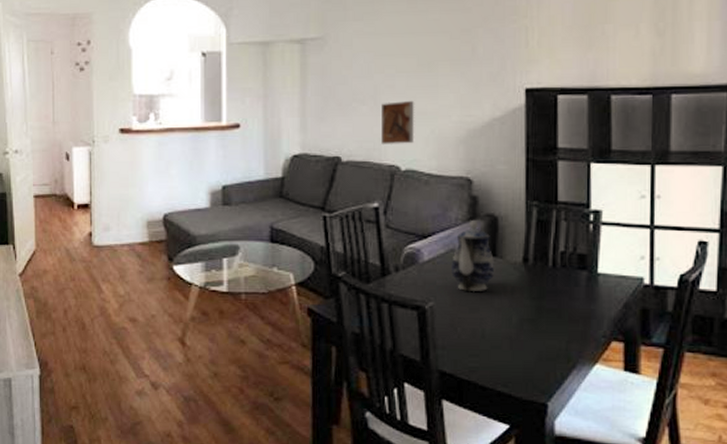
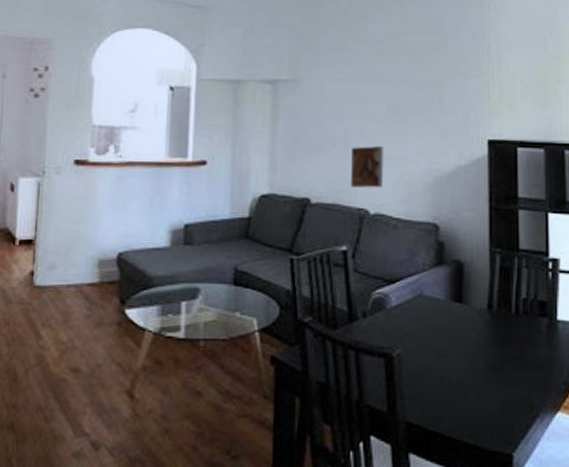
teapot: present [451,221,495,292] -> none [419,266,461,339]

